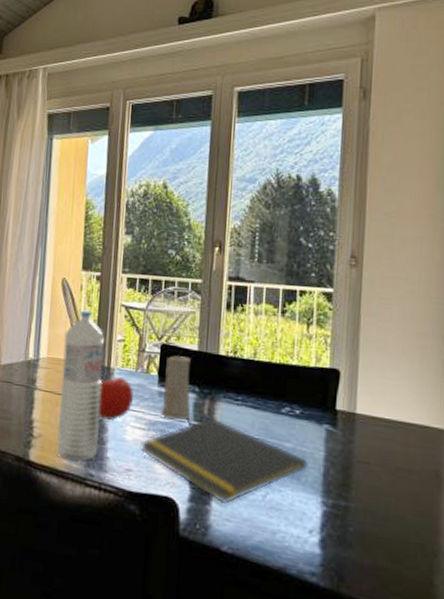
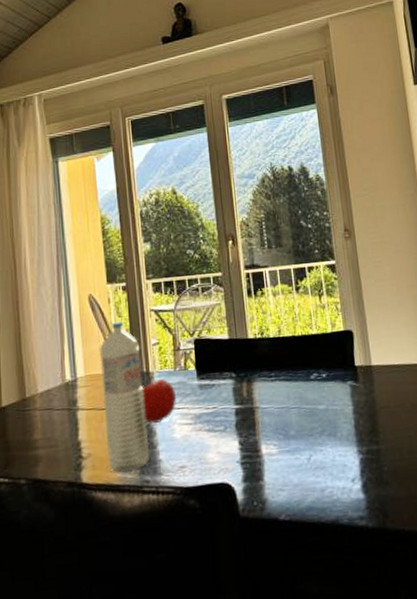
notepad: present [140,417,309,505] -> none [190,397,342,477]
candle: present [160,351,191,420] -> none [201,342,232,408]

